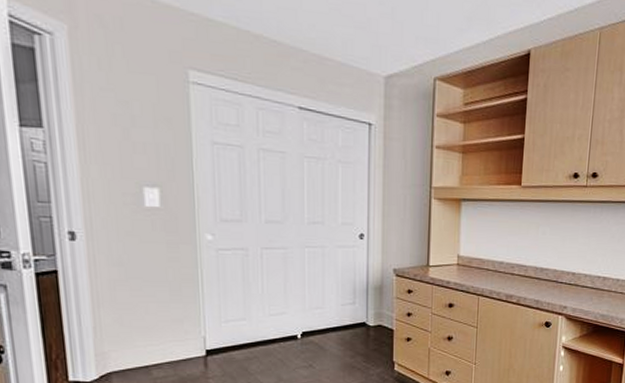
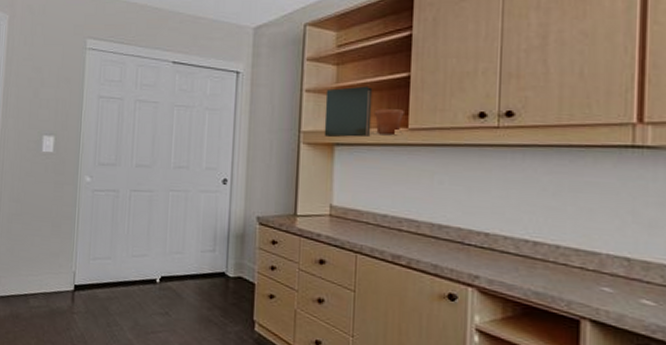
binder: none [452,145,494,194] -> present [324,86,373,138]
planter: none [494,167,519,193] -> present [373,108,404,136]

